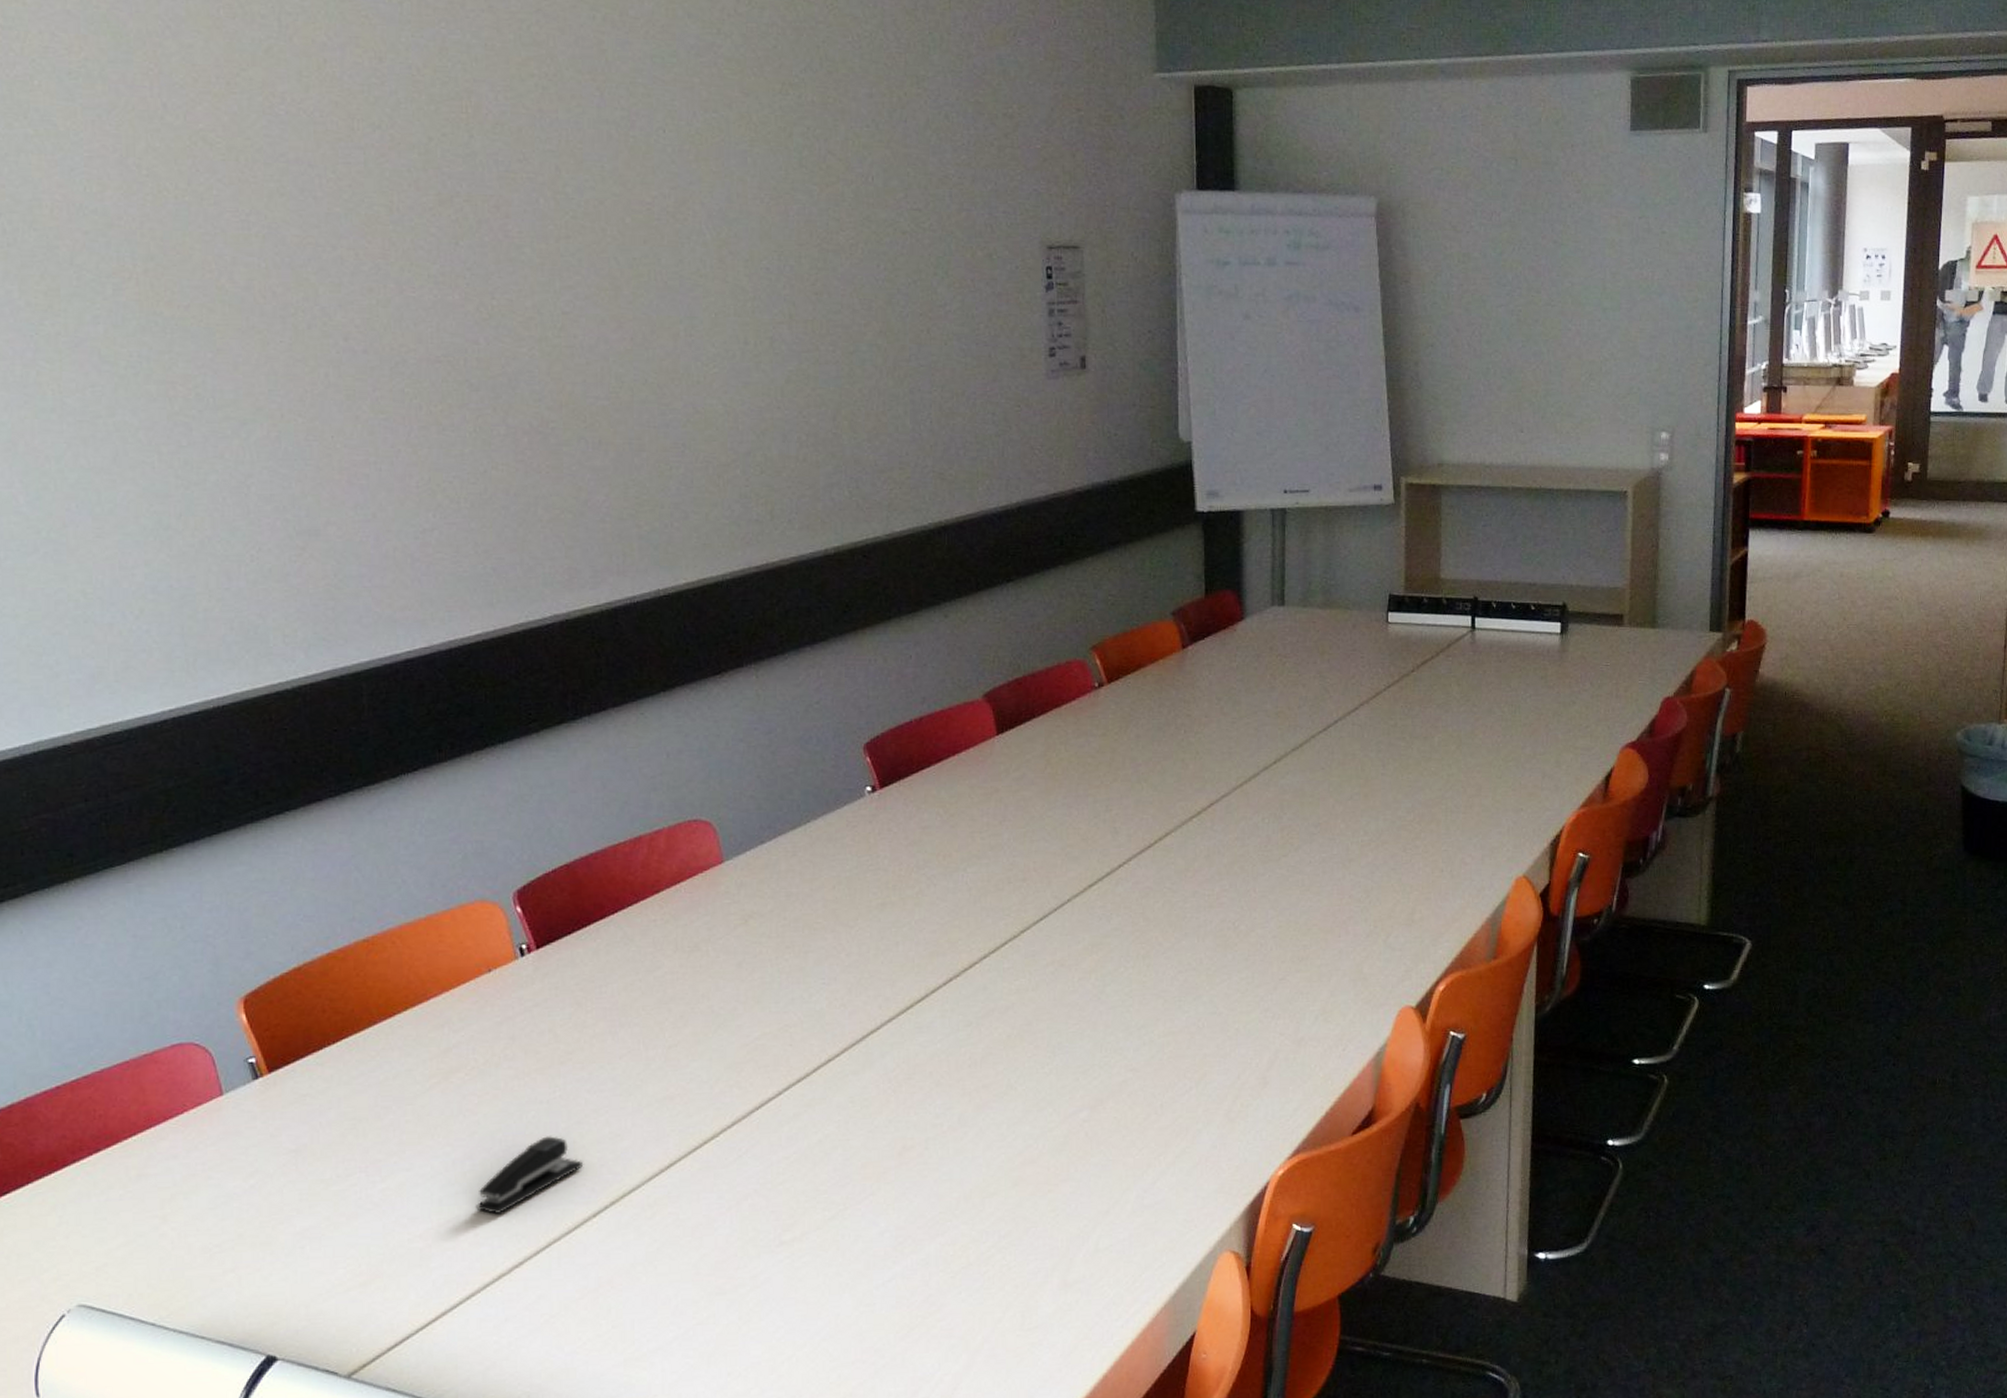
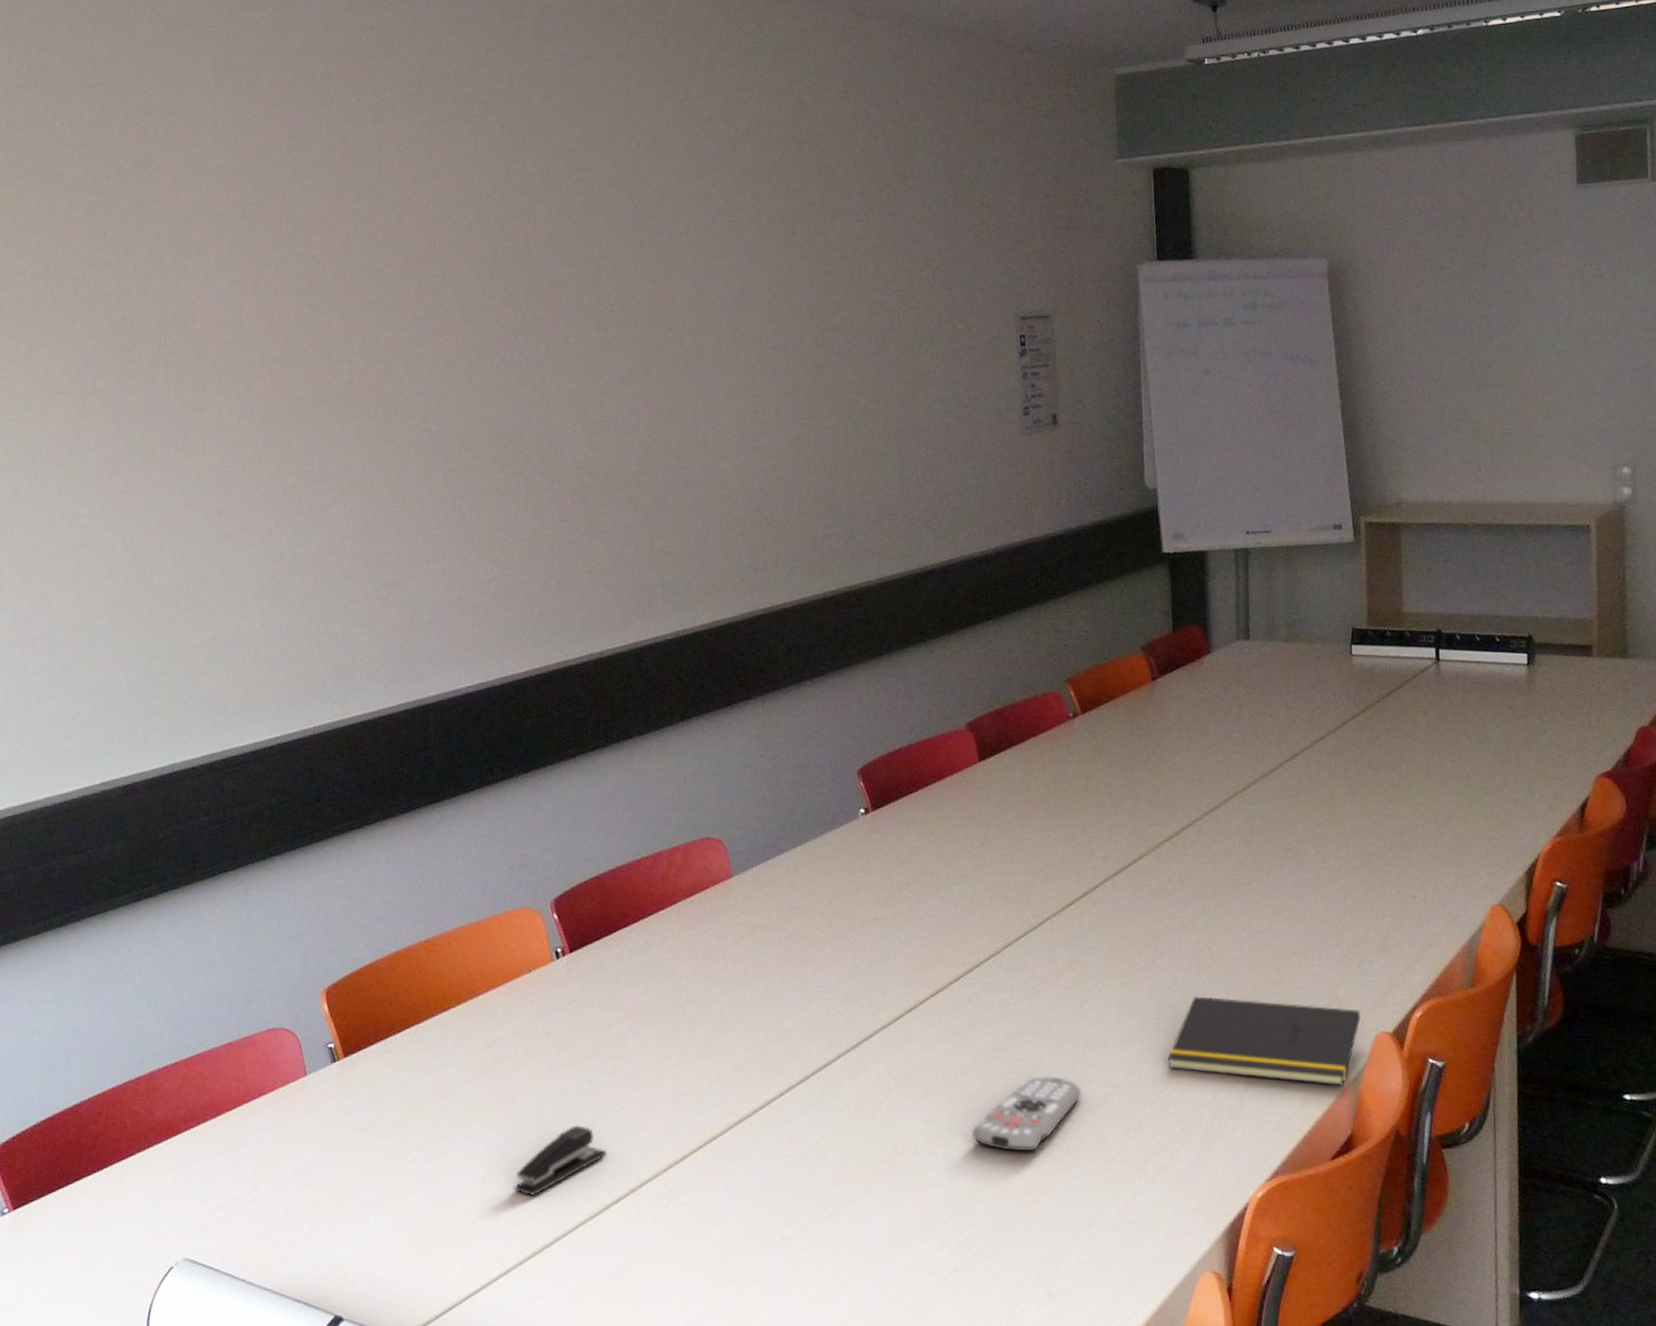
remote control: none [986,1063,1102,1141] -> present [972,1076,1082,1151]
notepad: none [1191,976,1385,1062] -> present [1167,996,1361,1086]

